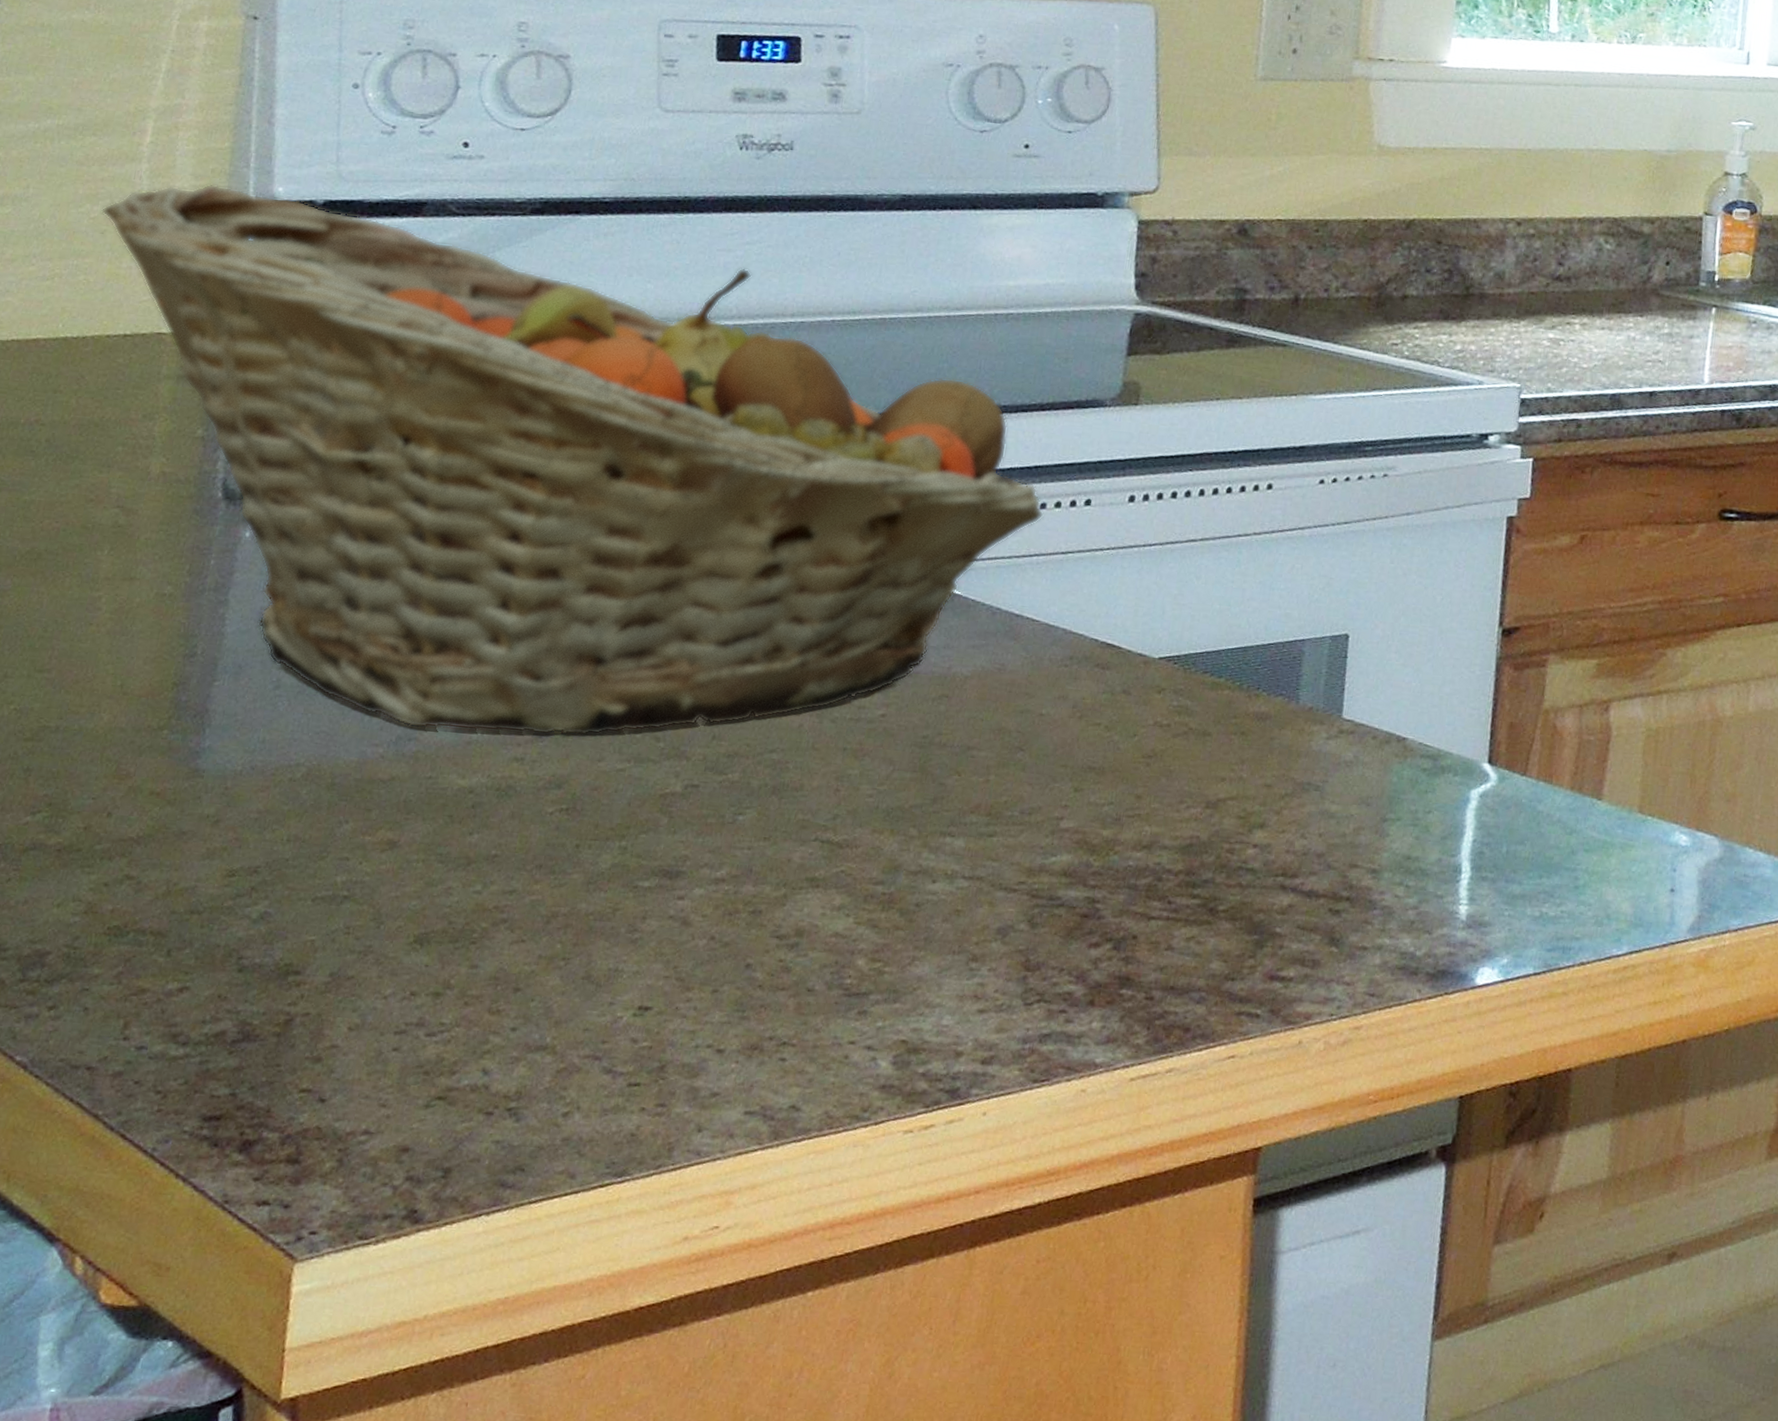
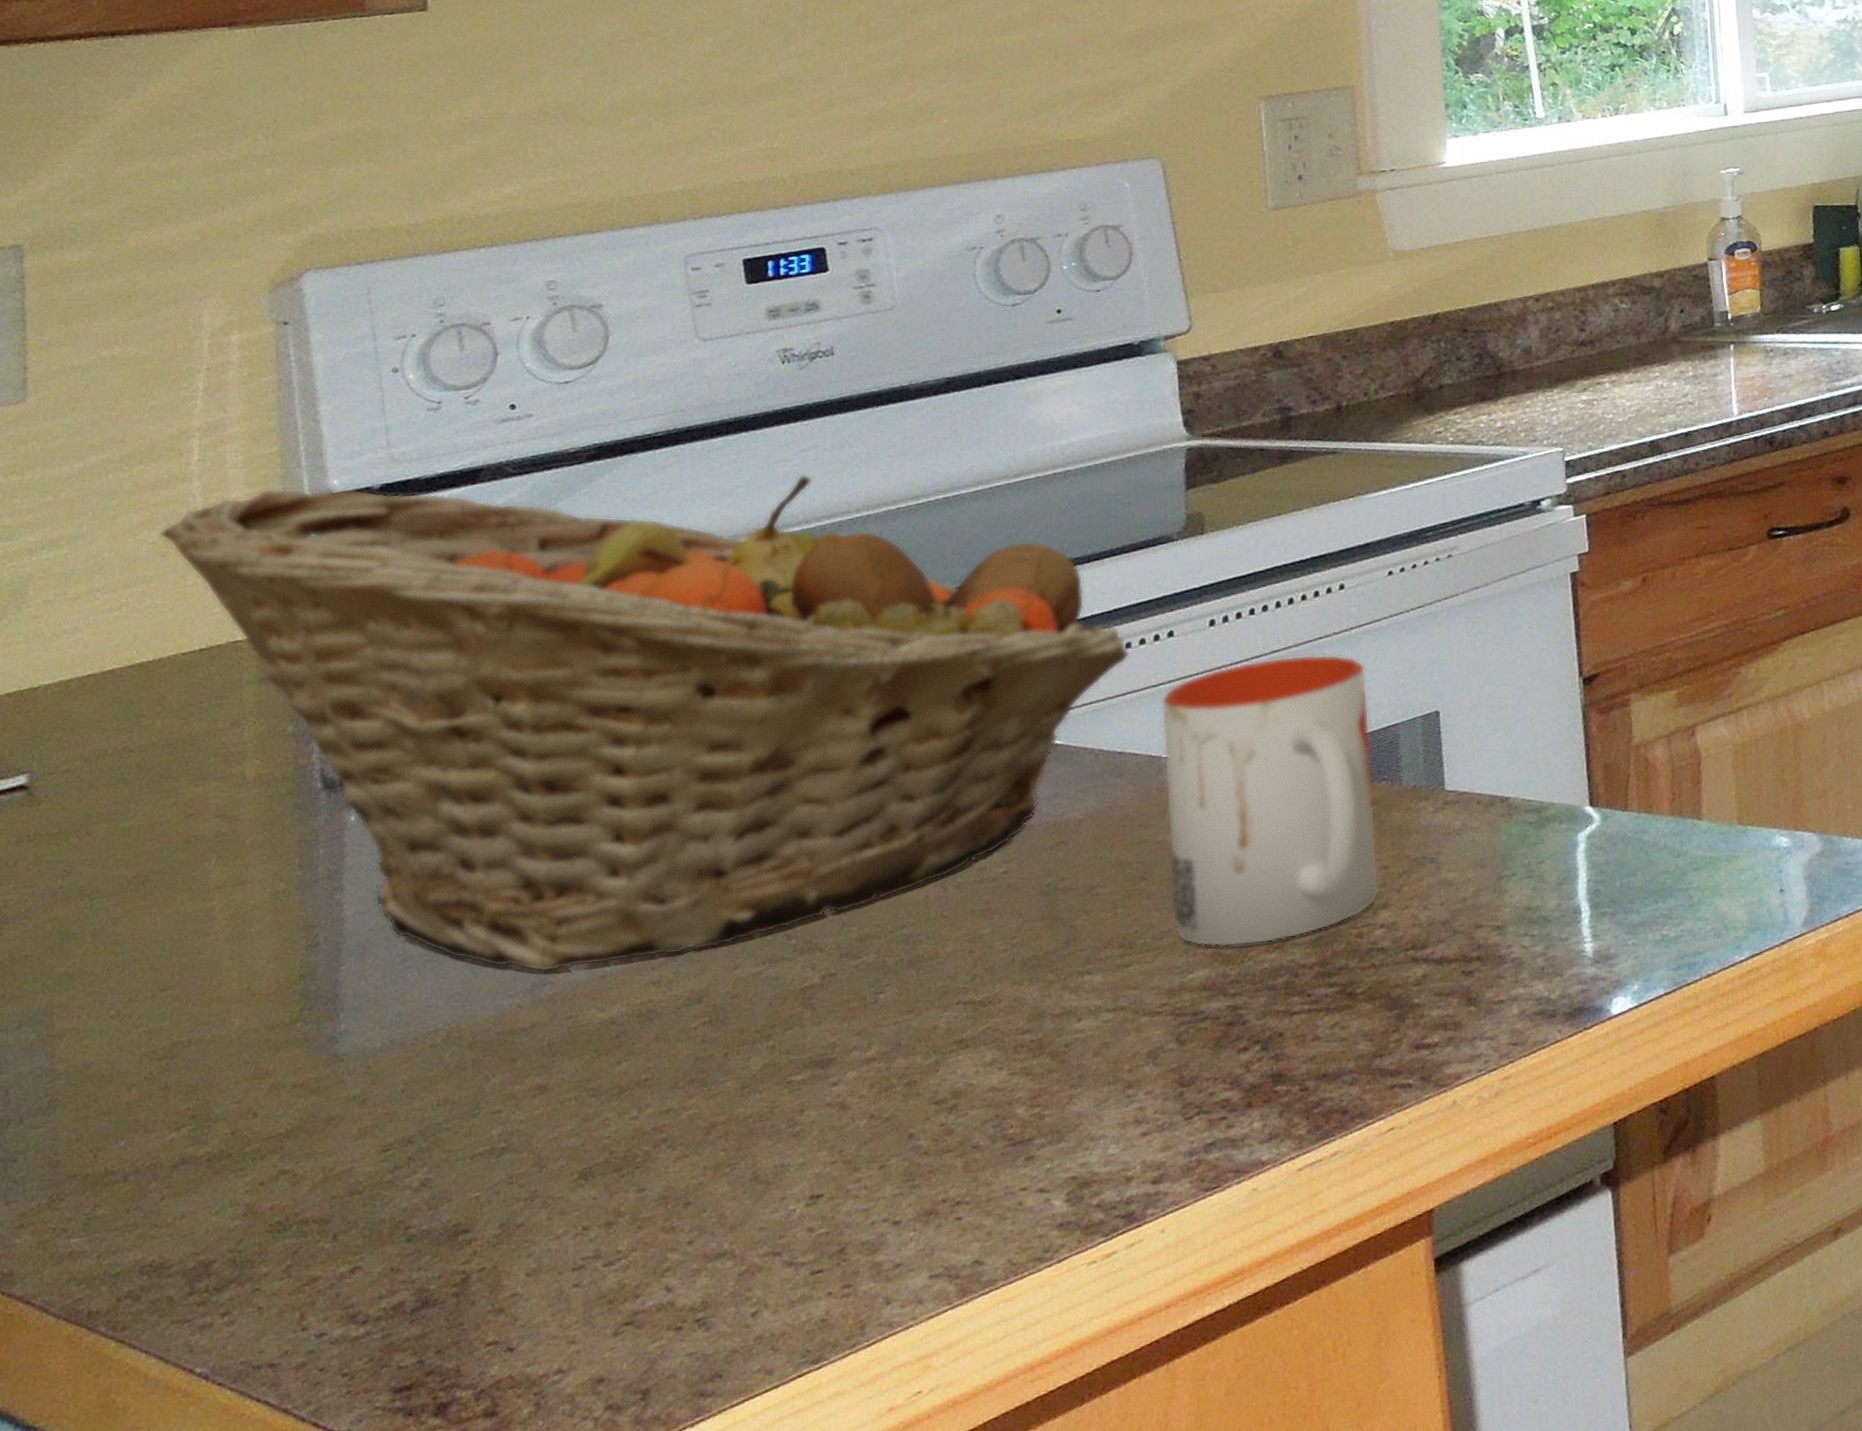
mug: none [1043,546,1282,841] -> present [1161,654,1380,948]

